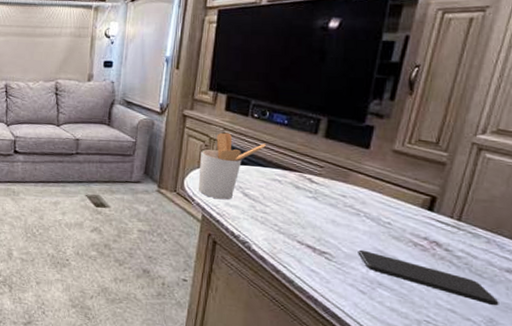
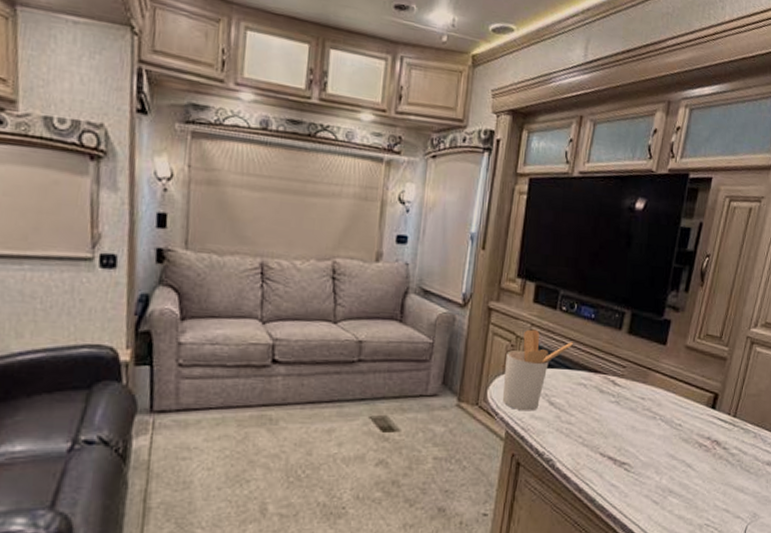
smartphone: present [358,249,499,306] -> none [653,456,761,500]

